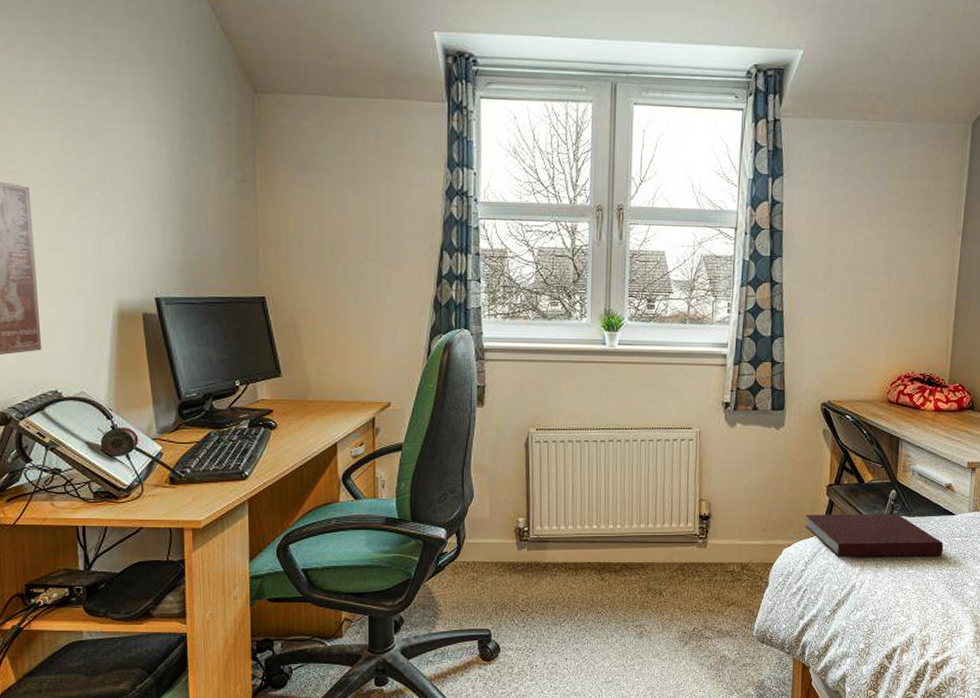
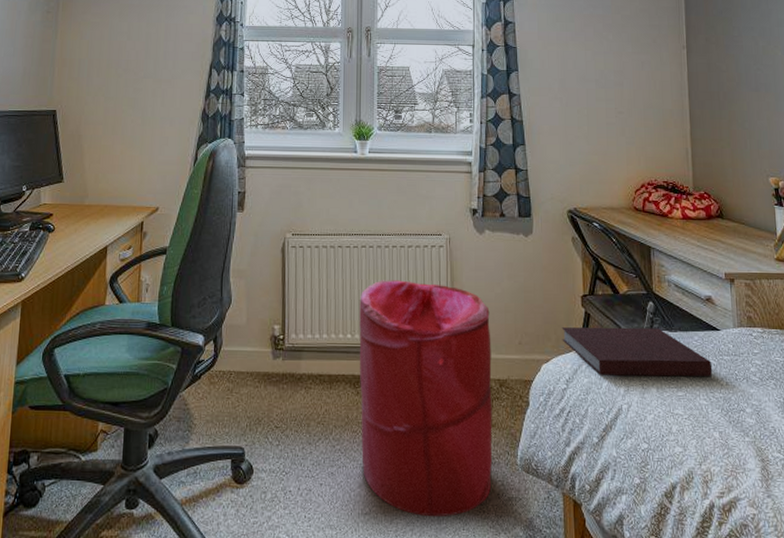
laundry hamper: none [604,473,736,683] -> present [359,280,493,517]

